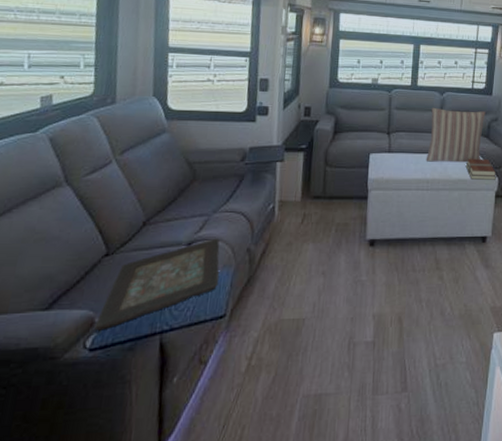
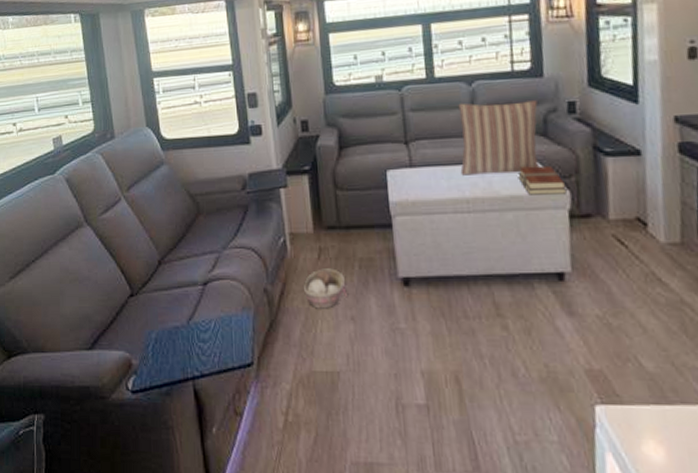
decorative tray: present [94,238,220,331] -> none [133,277,241,373]
decorative basket: none [284,231,323,266] -> present [304,268,347,309]

